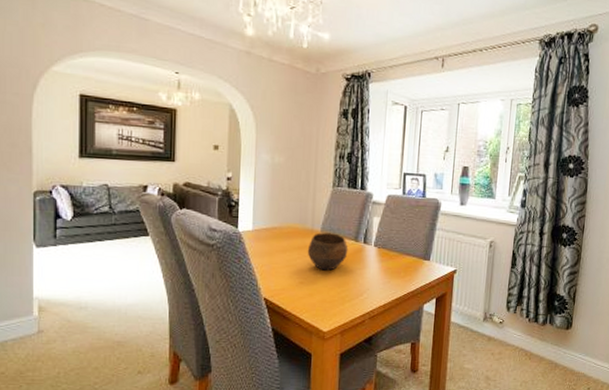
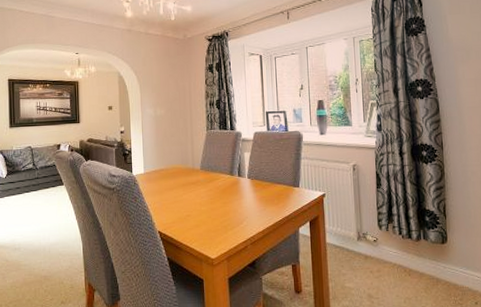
bowl: present [307,233,348,271] -> none [190,170,226,203]

